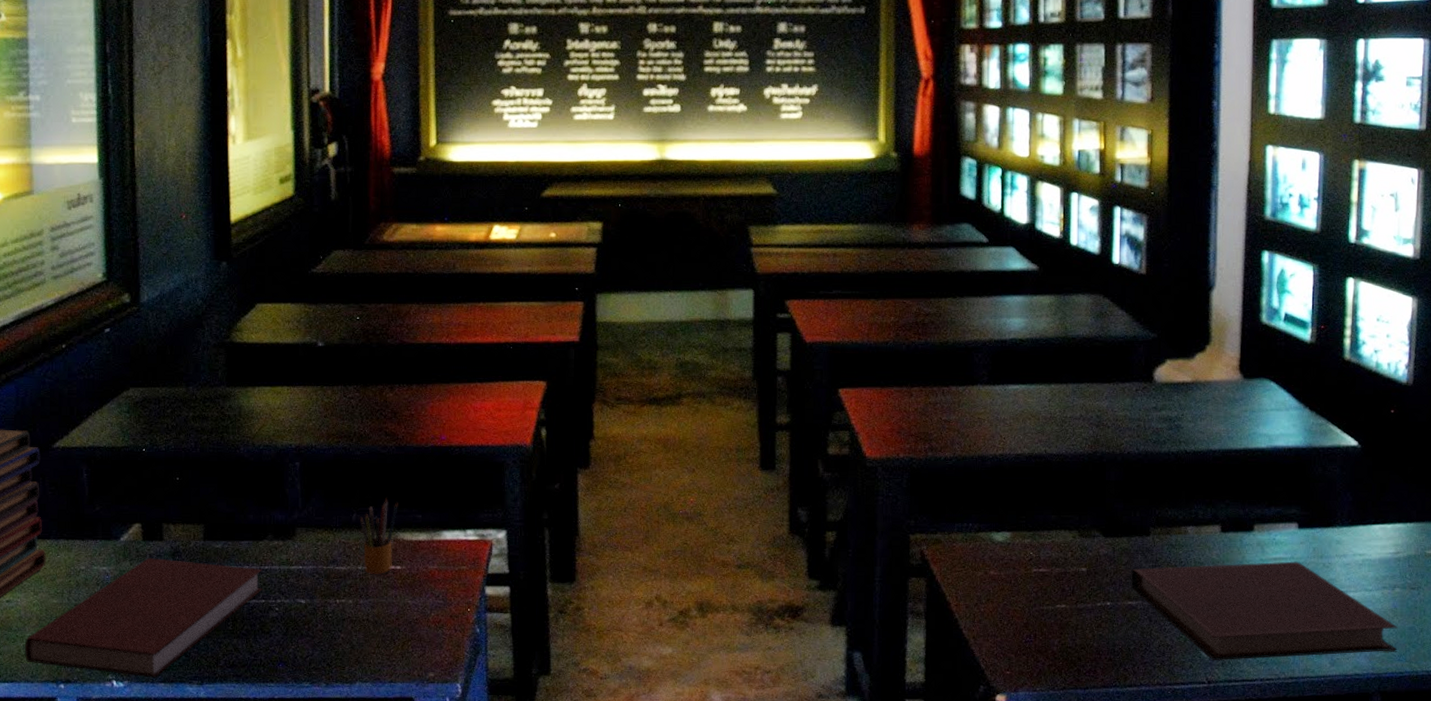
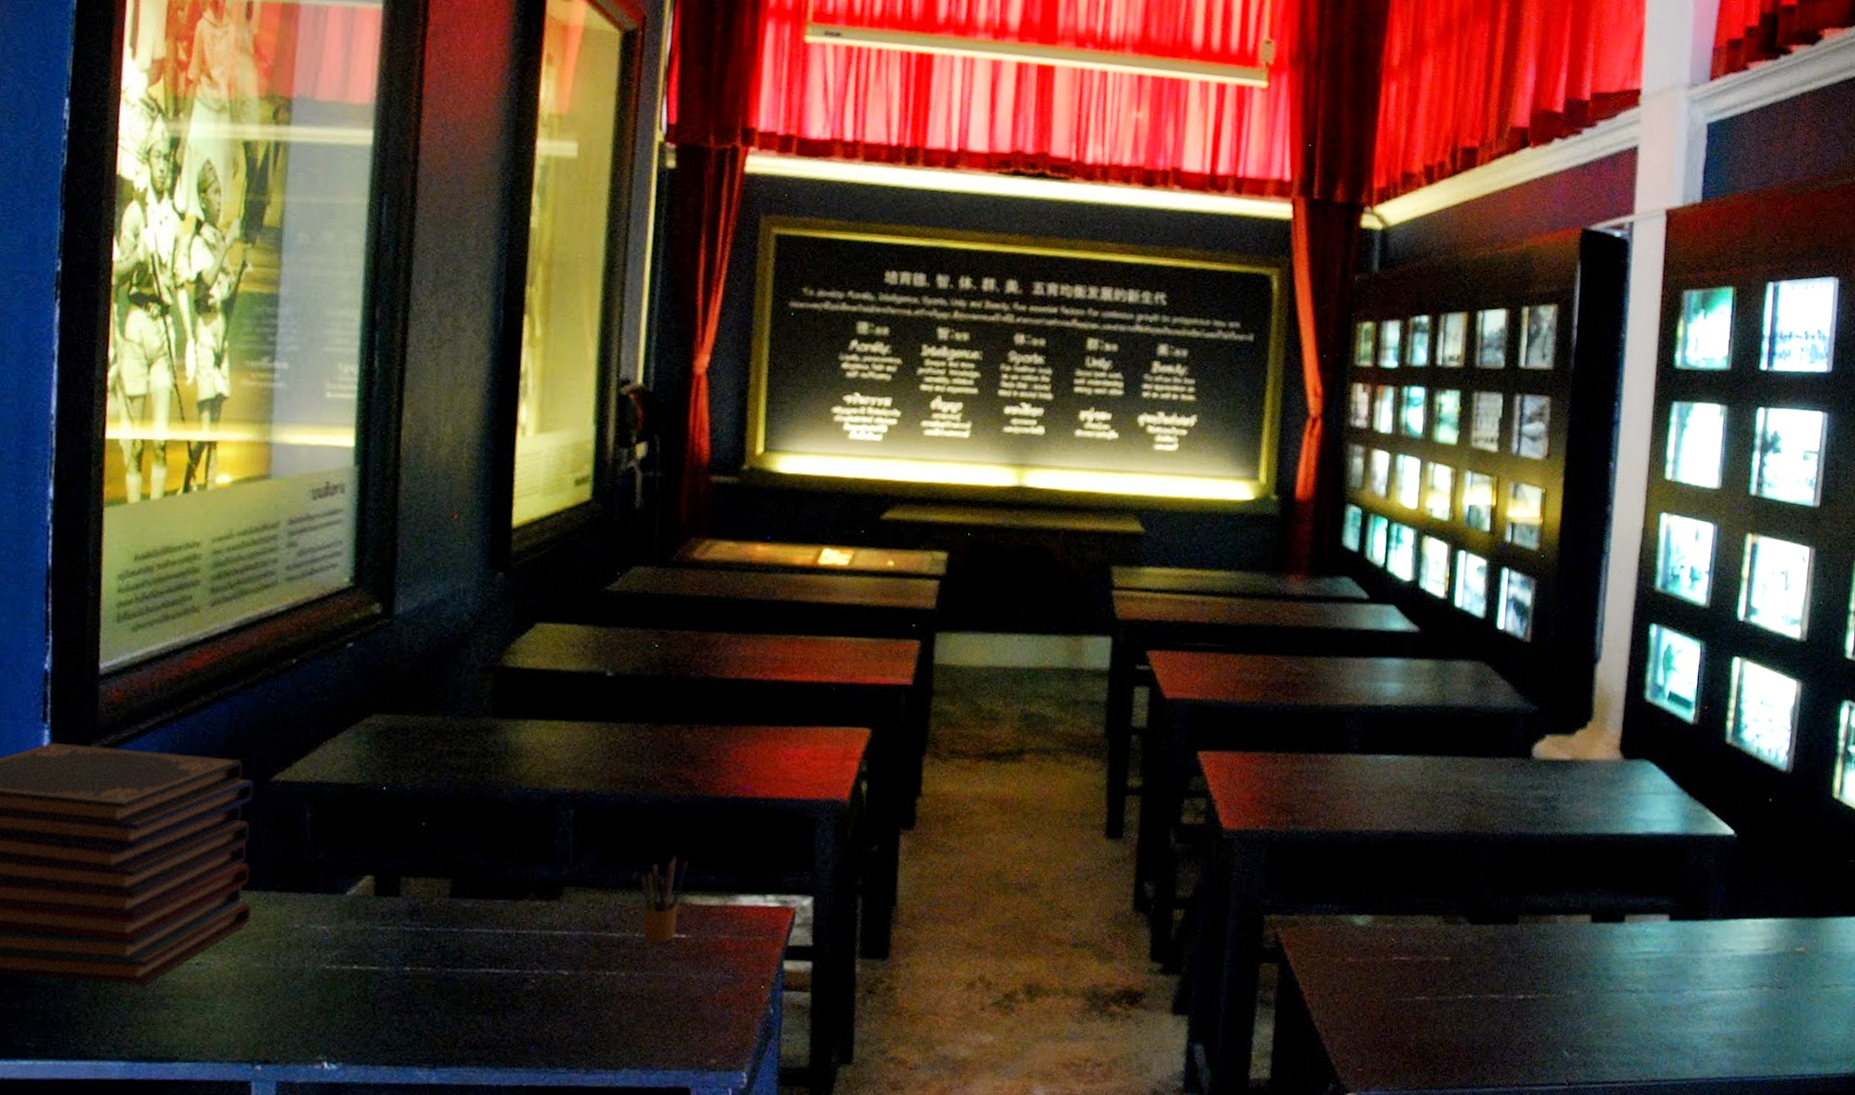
notebook: present [24,558,262,678] -> none [213,917,519,1060]
notebook: present [1130,561,1398,660] -> none [1494,955,1763,1060]

